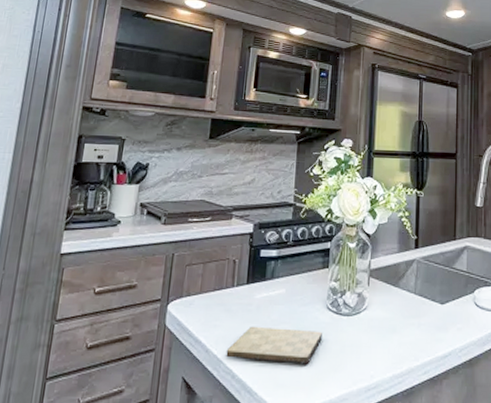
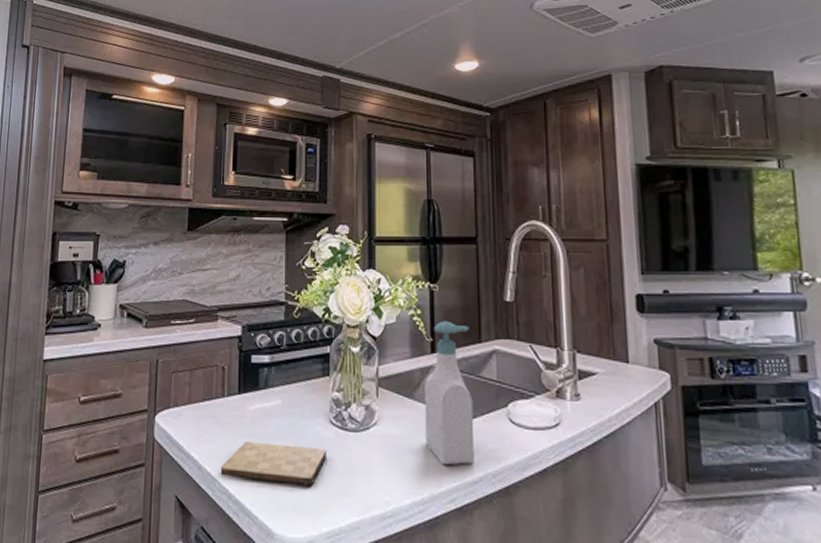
soap bottle: none [407,221,447,343] -> present [425,320,475,466]

